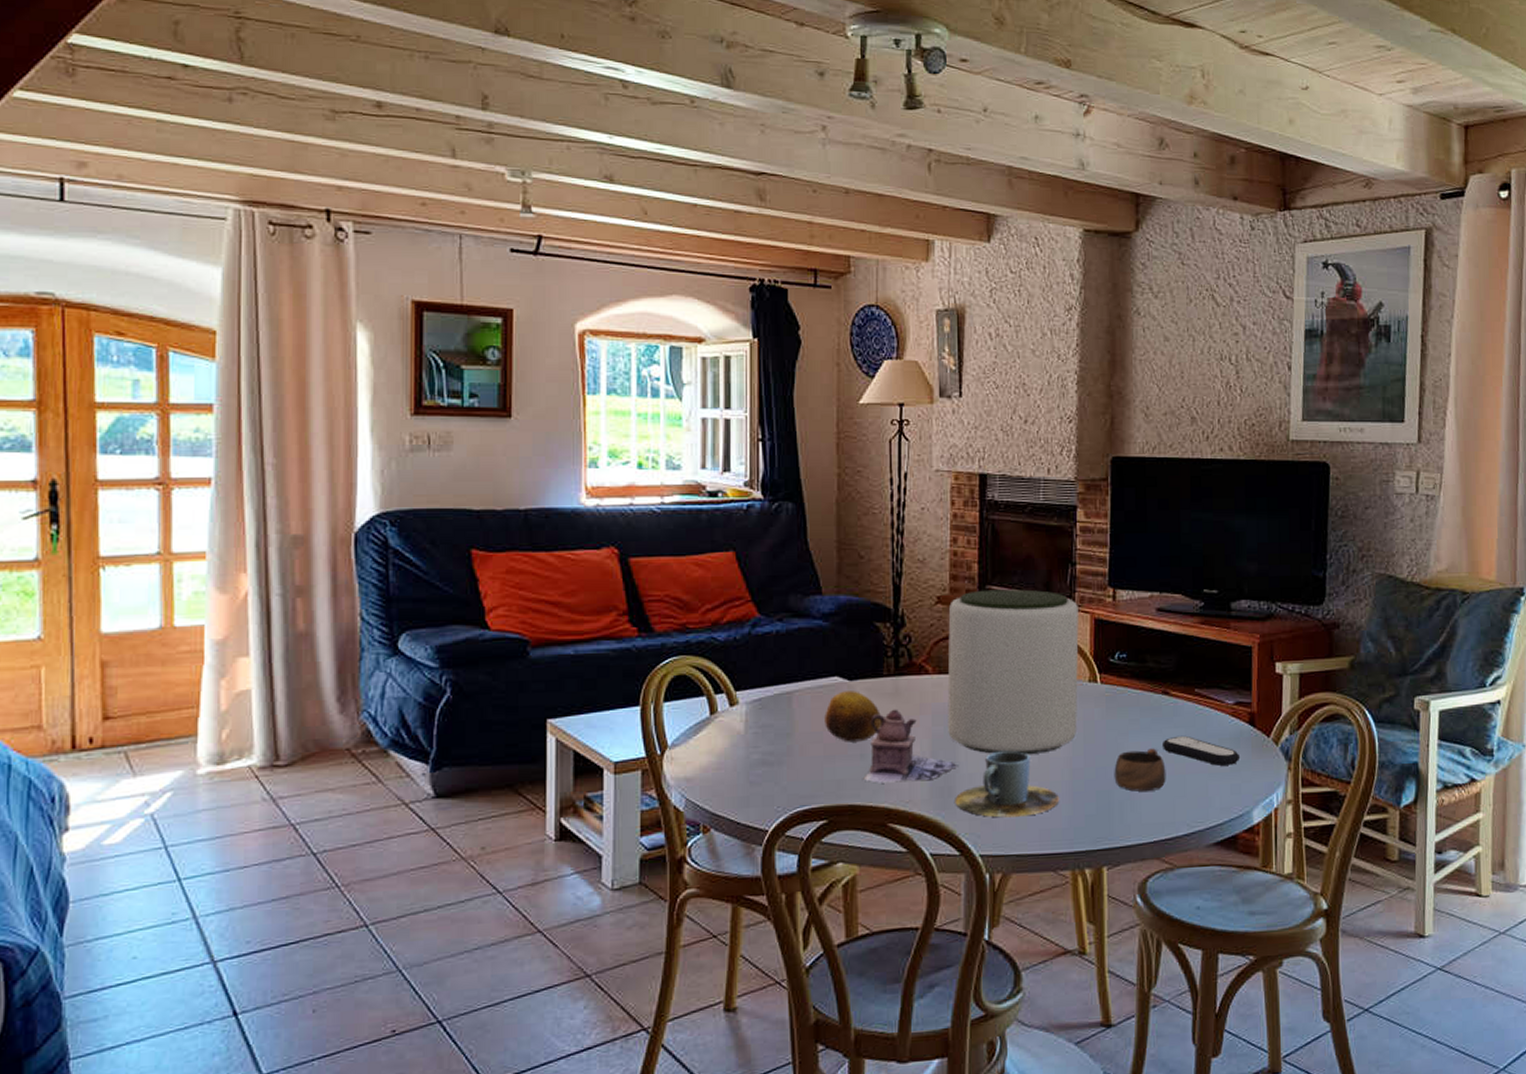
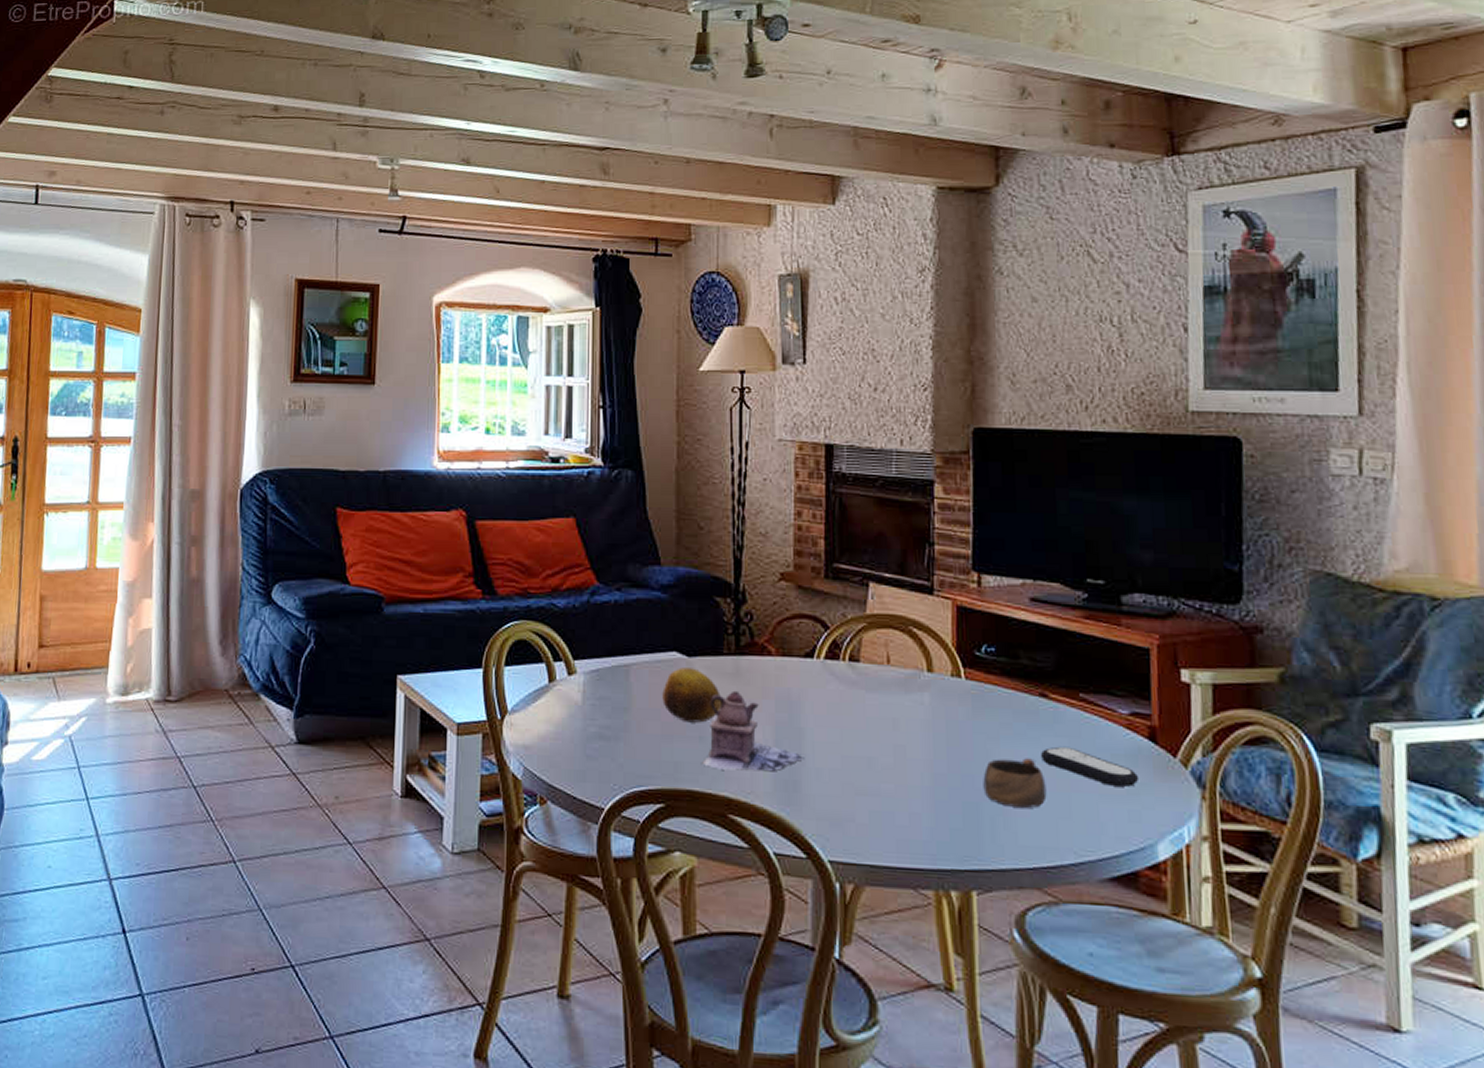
plant pot: present [947,589,1079,754] -> none [792,568,939,753]
cup: present [955,750,1060,818] -> none [801,746,920,823]

